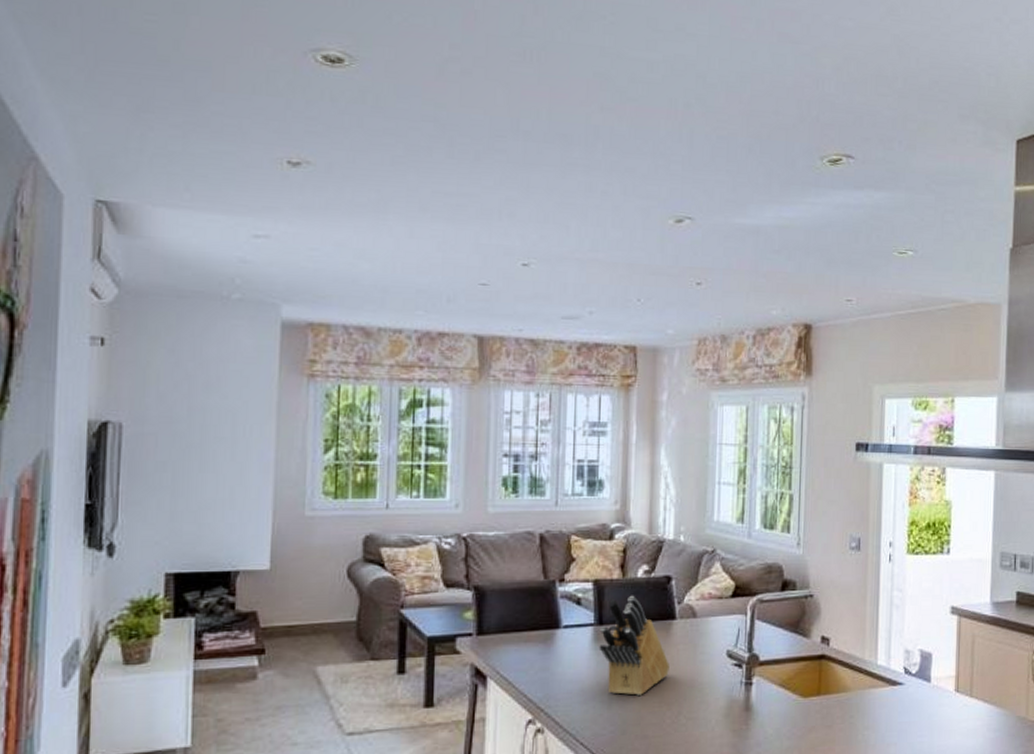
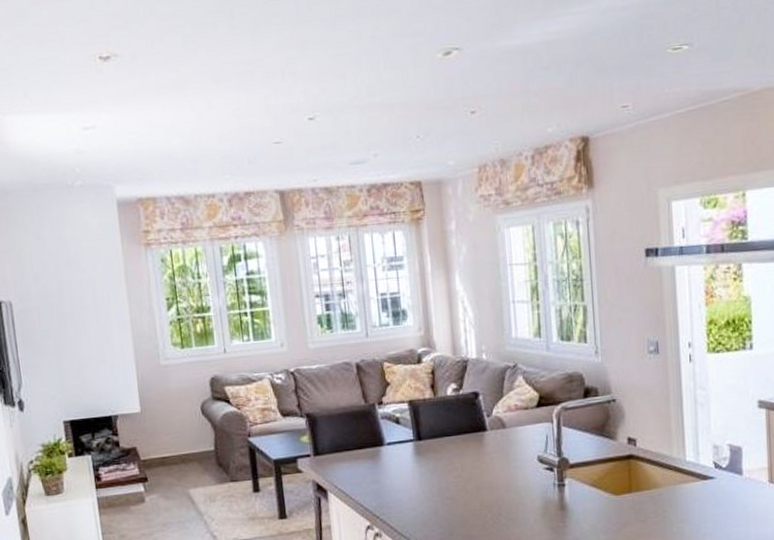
knife block: present [599,596,670,695] -> none [419,413,486,501]

